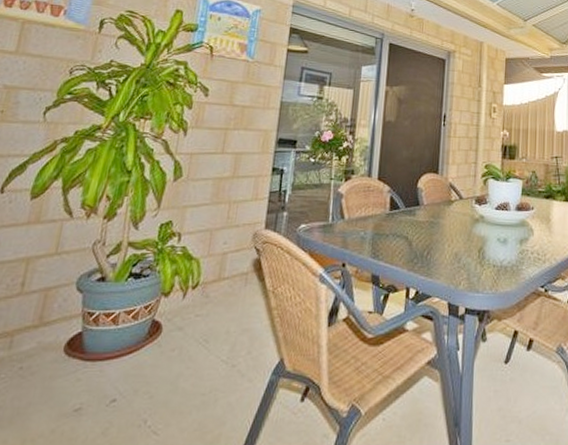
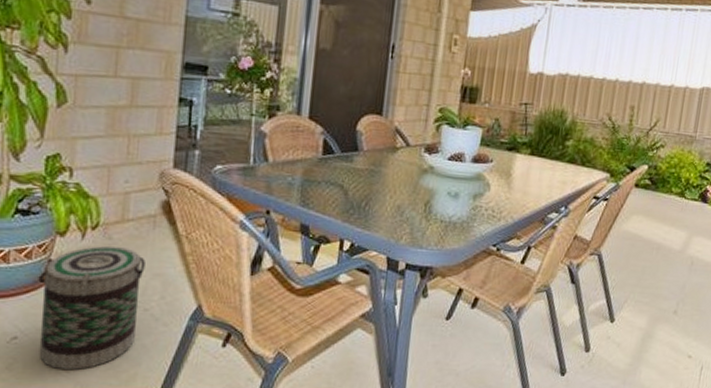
basket: none [133,304,236,433] -> present [38,246,145,371]

